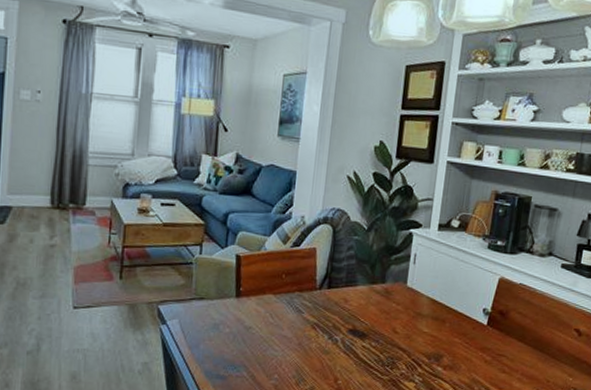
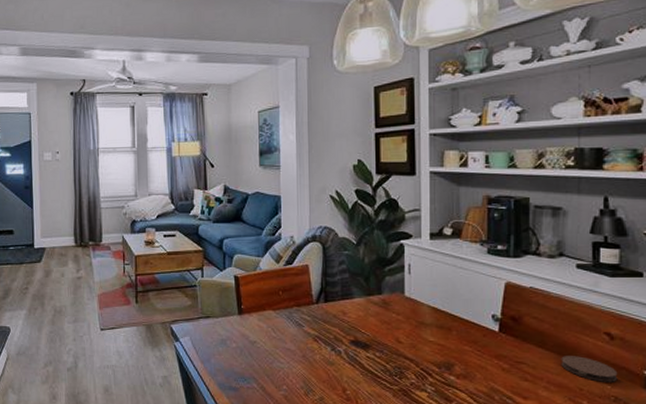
coaster: none [535,350,580,375] -> present [561,356,618,382]

